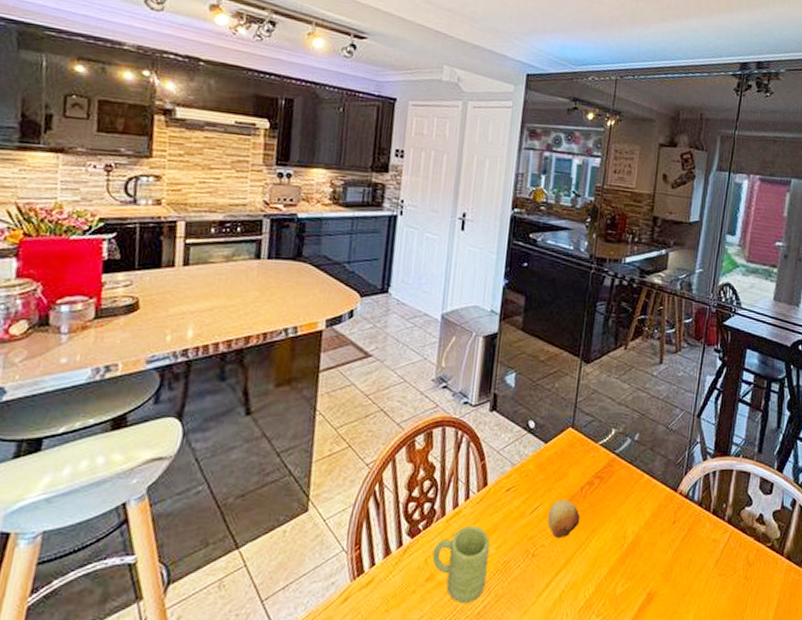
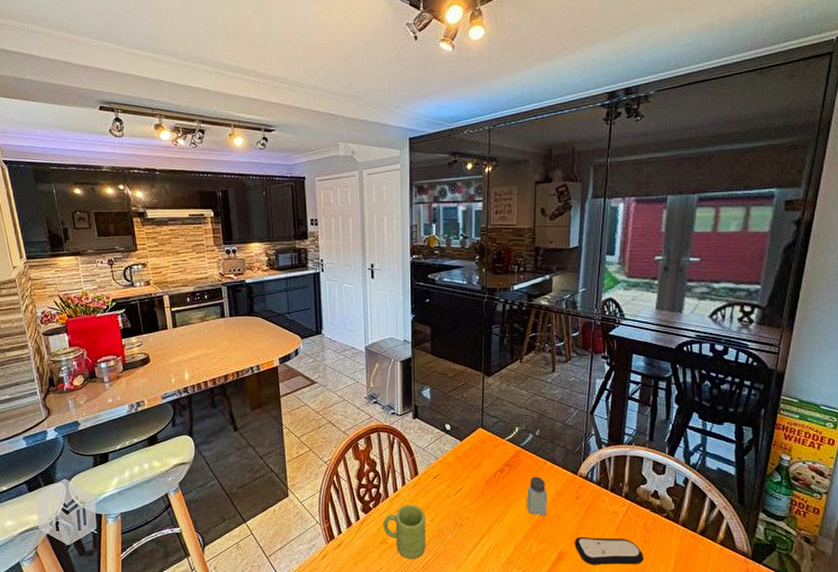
fruit: present [547,499,581,539] -> none [469,483,496,513]
saltshaker: none [616,493,642,544] -> present [527,477,548,516]
remote control: none [667,571,744,609] -> present [574,536,644,565]

